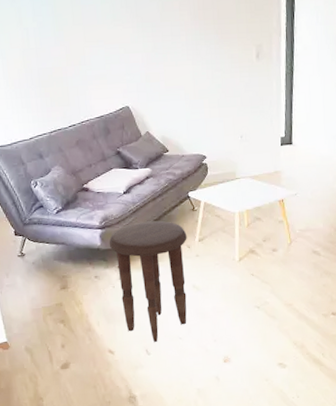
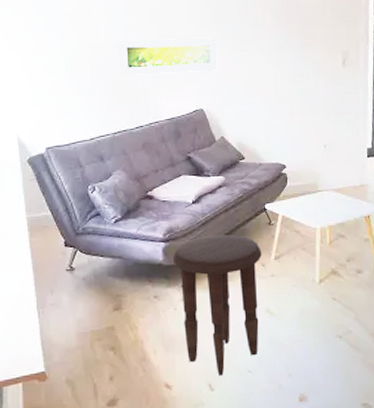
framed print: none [47,37,141,77] -> present [118,37,218,75]

